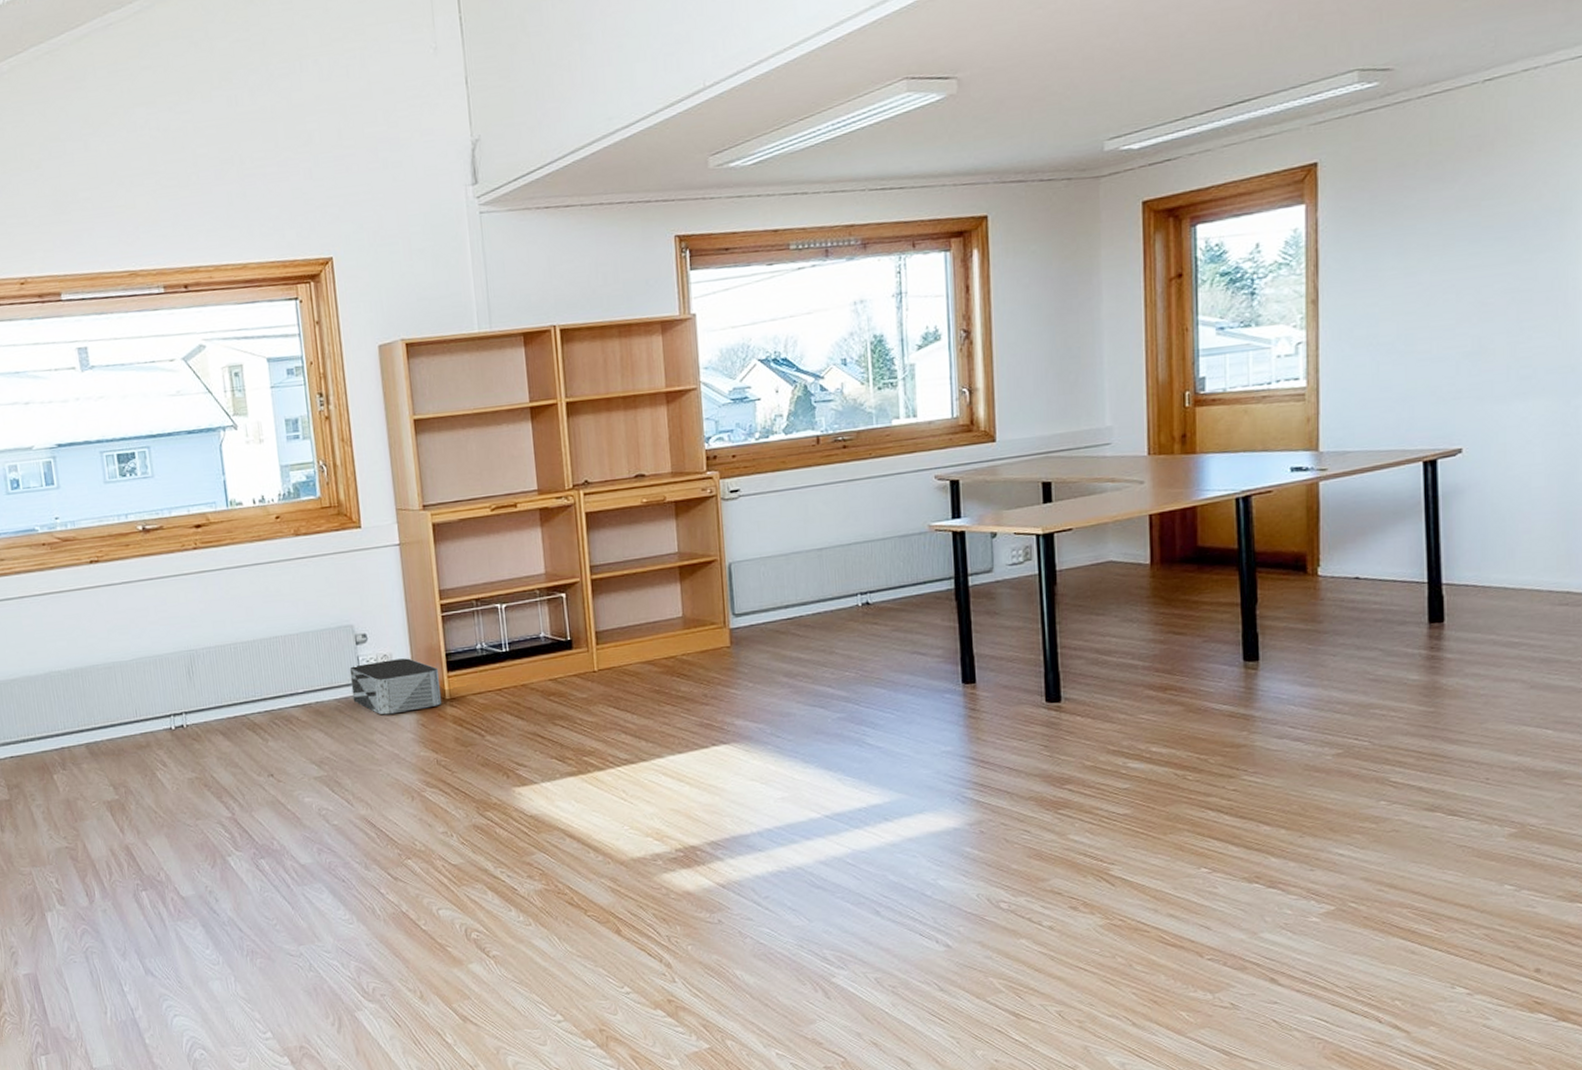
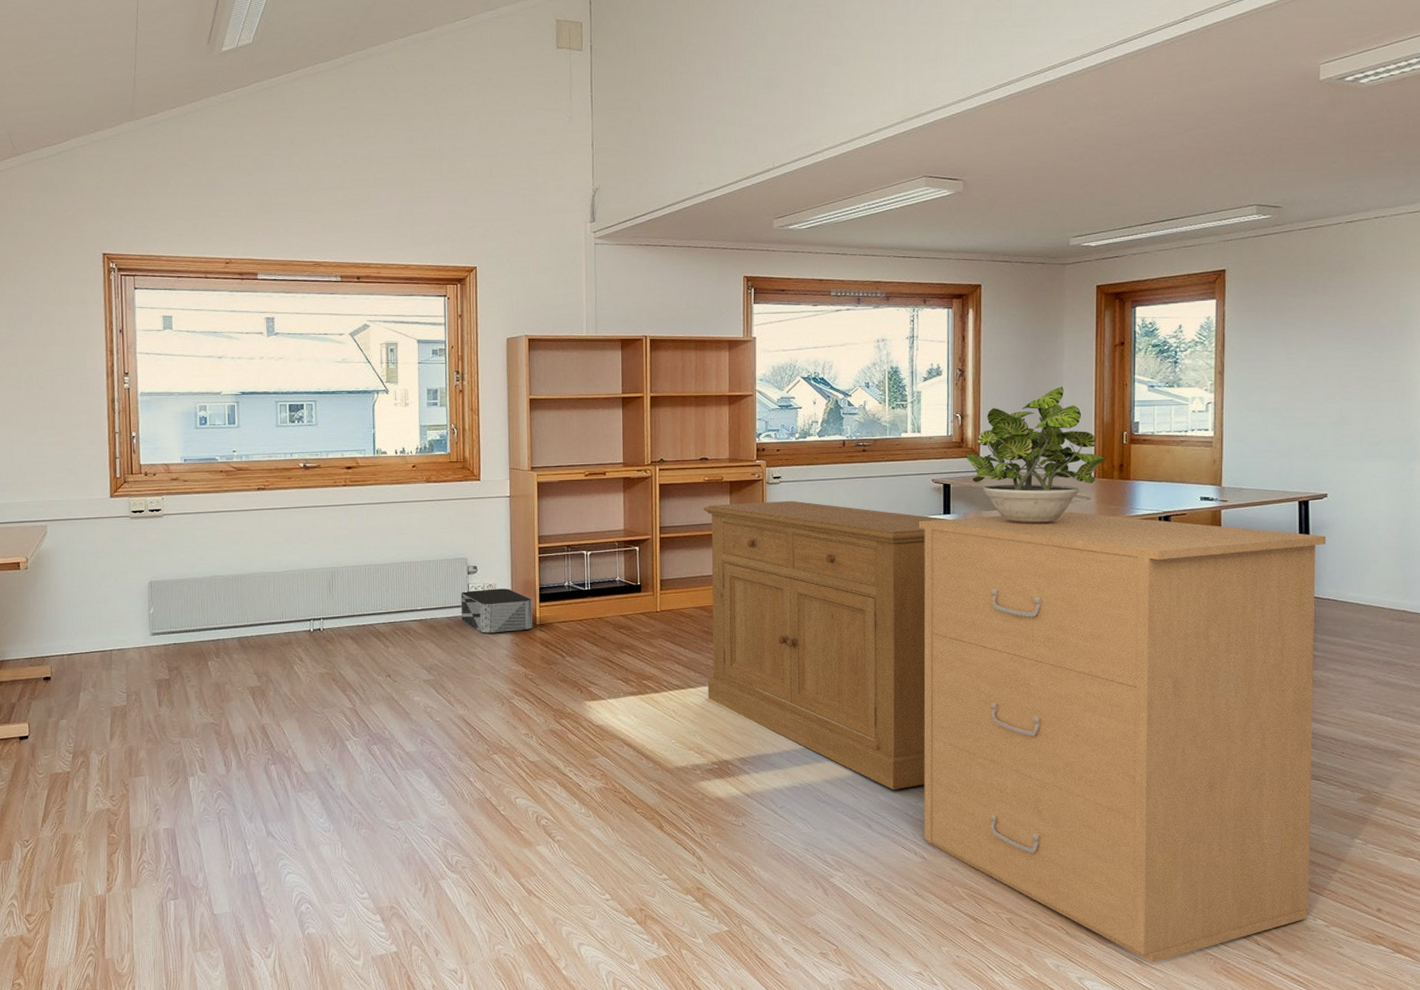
sideboard: none [642,518,958,867] -> present [703,500,948,790]
filing cabinet: none [920,501,1462,1053] -> present [918,512,1327,963]
potted plant: none [977,339,1164,523] -> present [965,386,1107,525]

